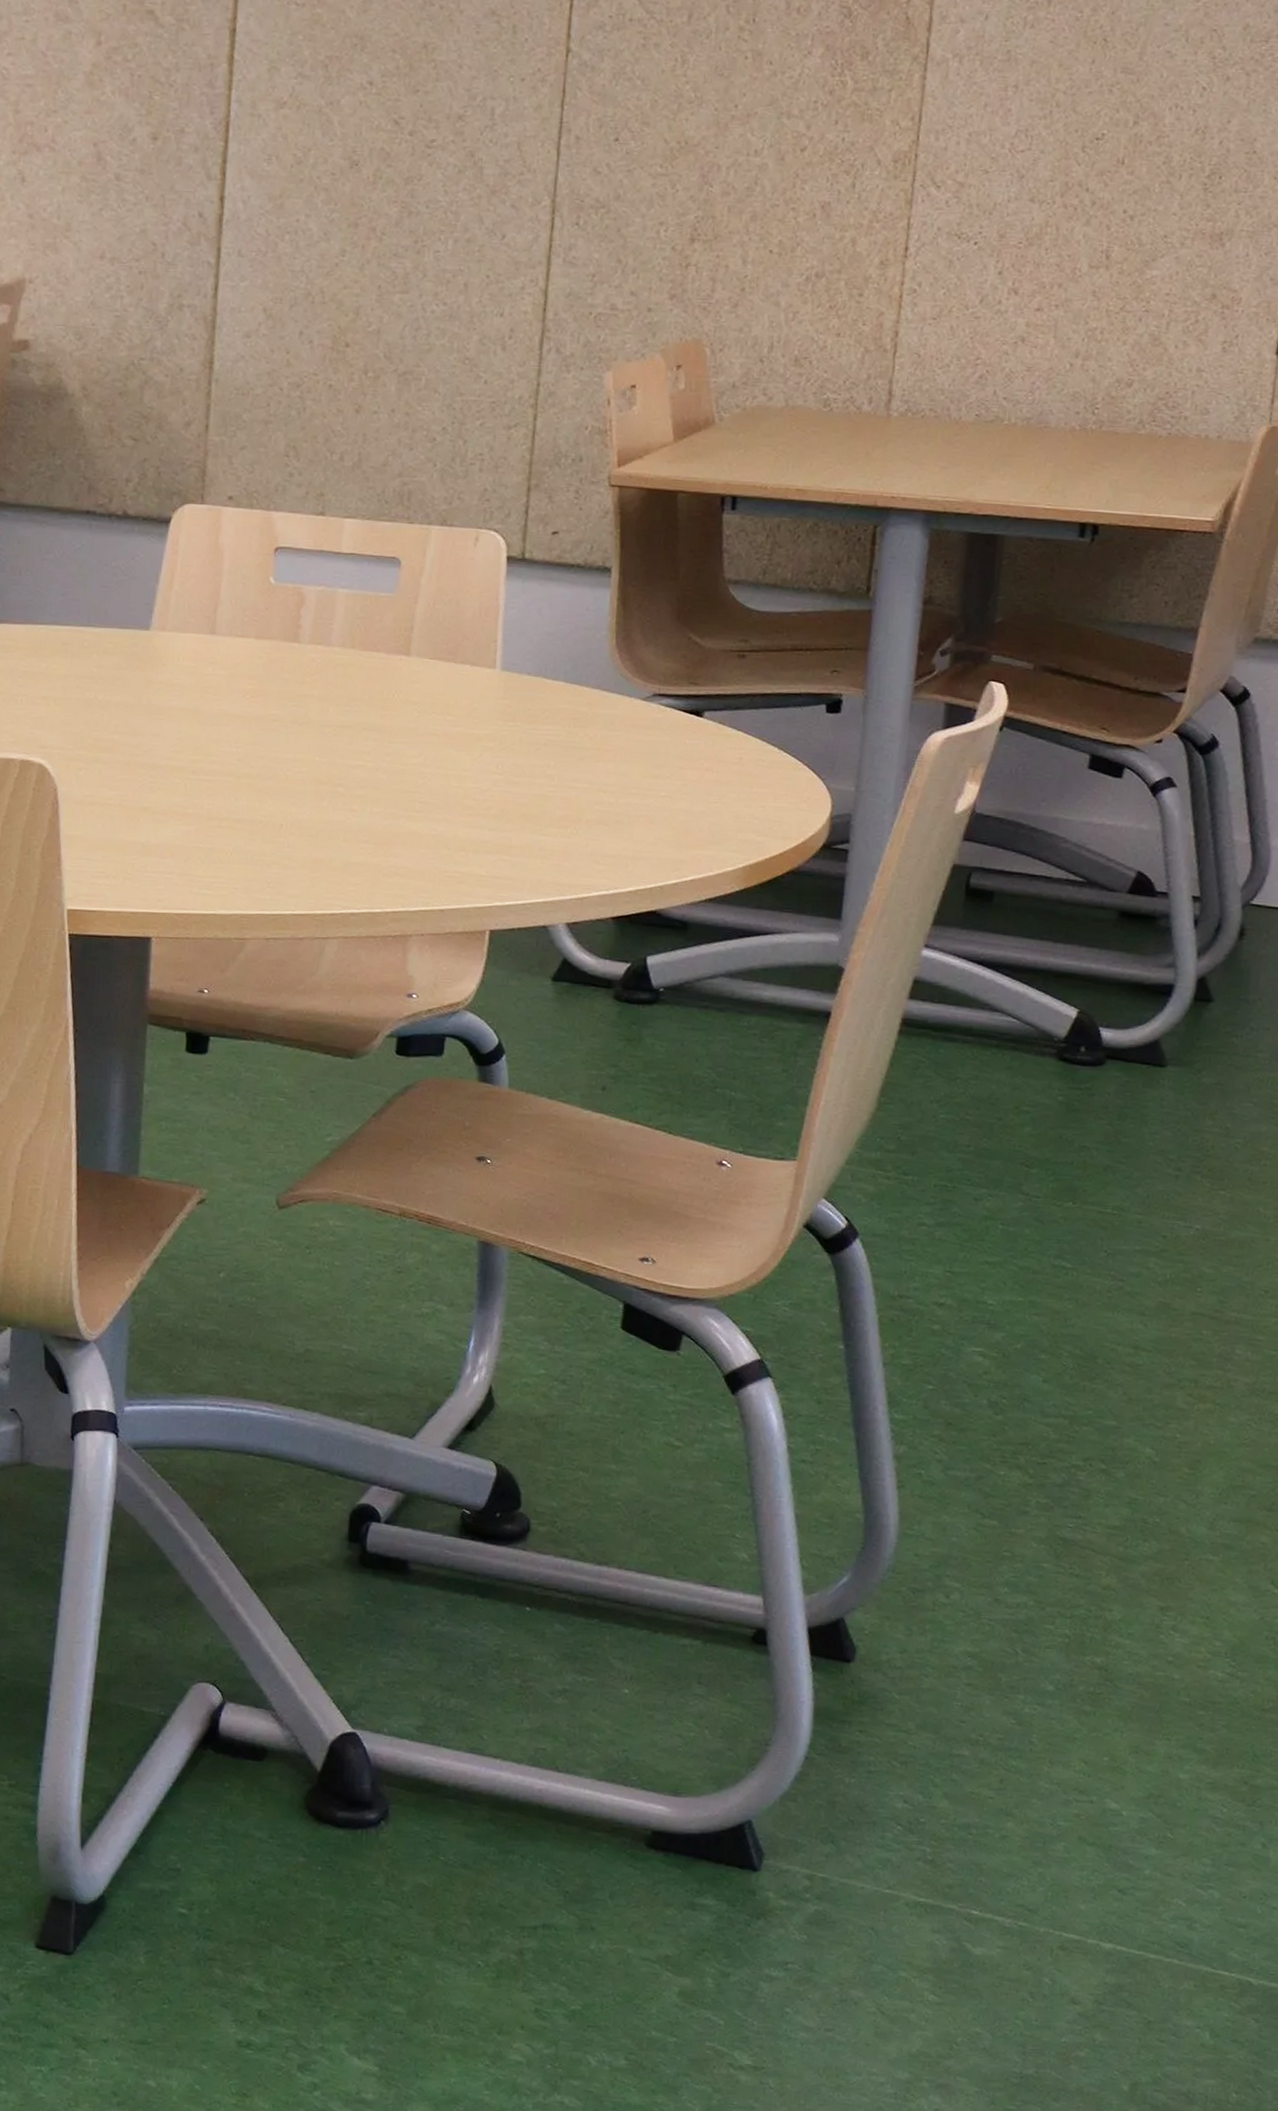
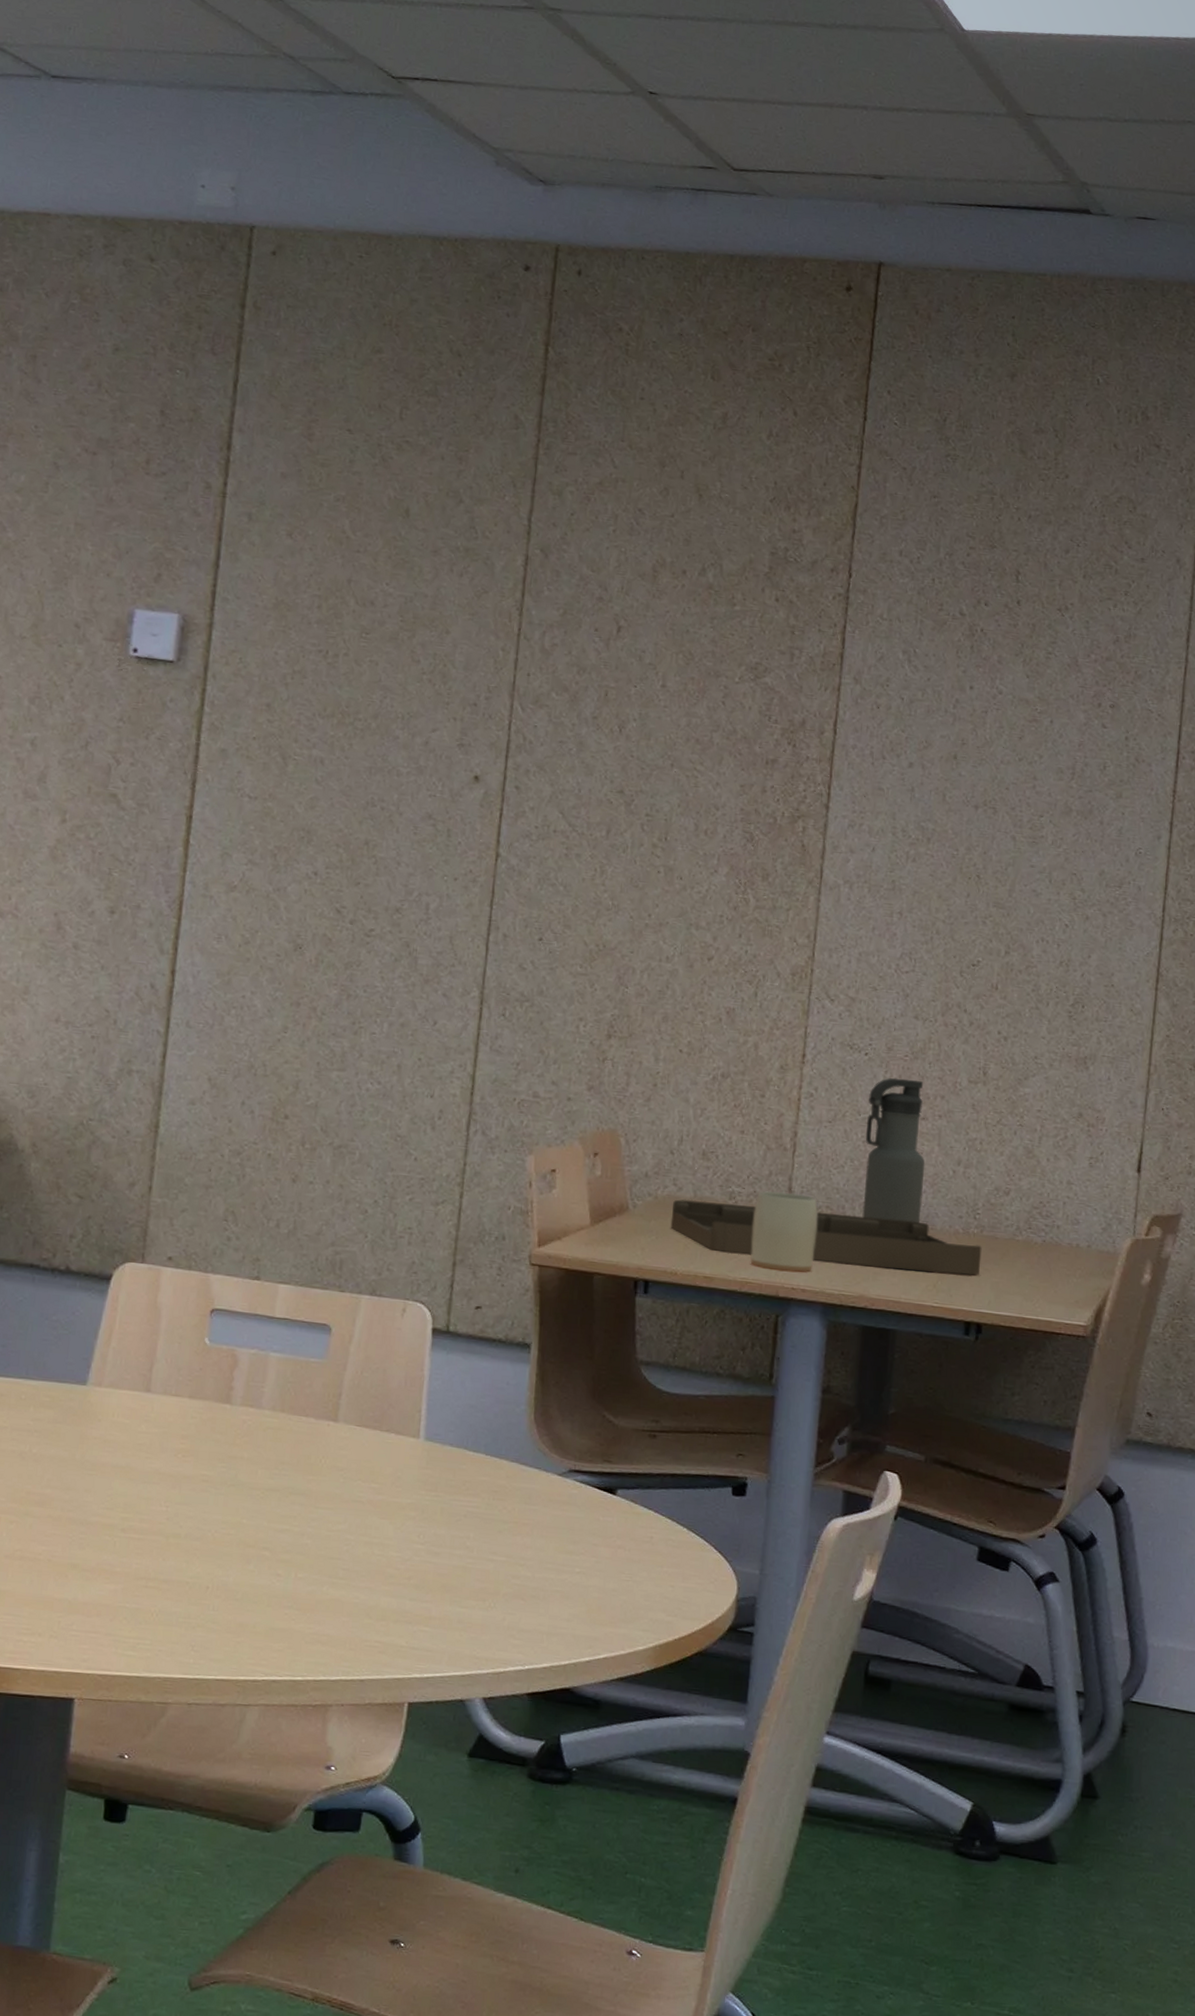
tray: none [760,409,1101,474] -> present [670,1199,982,1276]
mug: none [846,396,921,479] -> present [750,1191,819,1272]
water bottle: none [969,267,1040,421] -> present [862,1078,925,1223]

